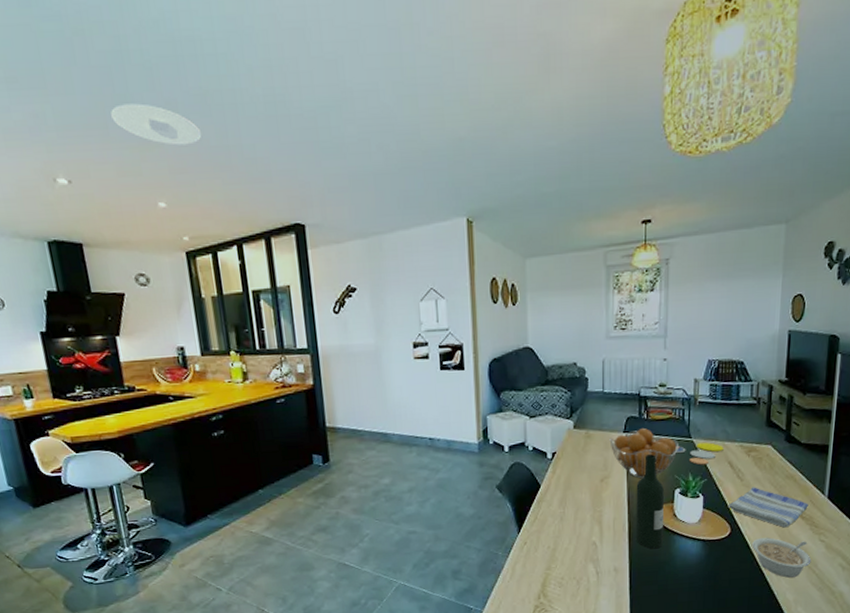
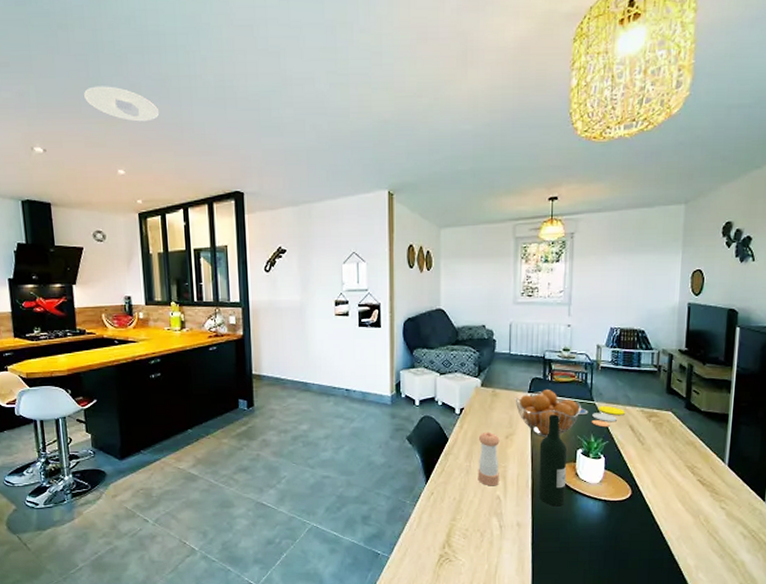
pepper shaker: none [572,475,595,533] -> present [478,431,500,486]
dish towel: present [727,487,809,528] -> none [628,451,709,493]
legume: present [752,537,812,578] -> none [653,502,712,543]

